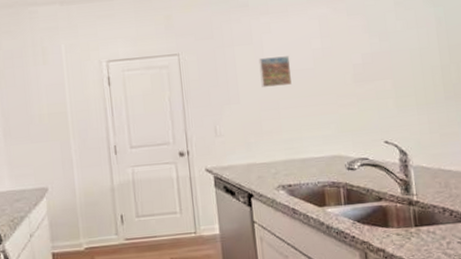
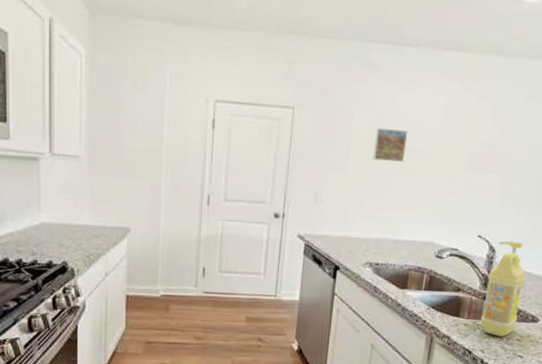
detergent: none [407,140,452,242] -> present [480,241,525,337]

